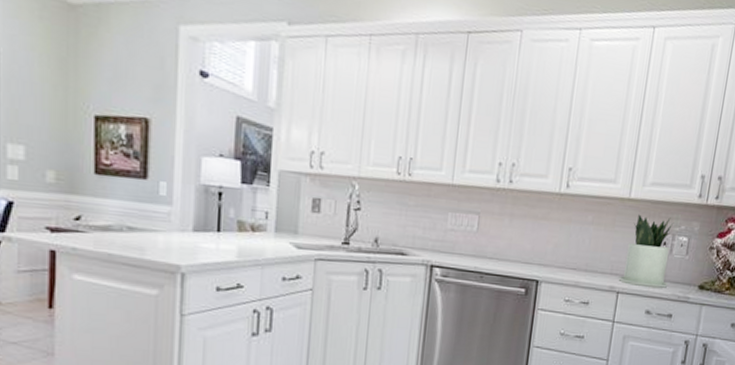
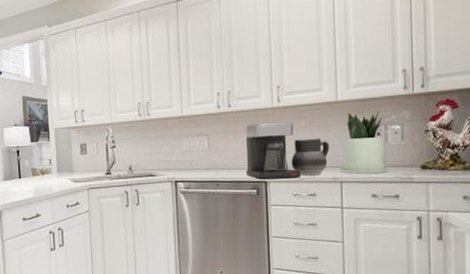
coffee maker: none [516,208,579,281] -> present [245,121,302,180]
ceramic jug: none [568,235,614,282] -> present [291,138,330,176]

